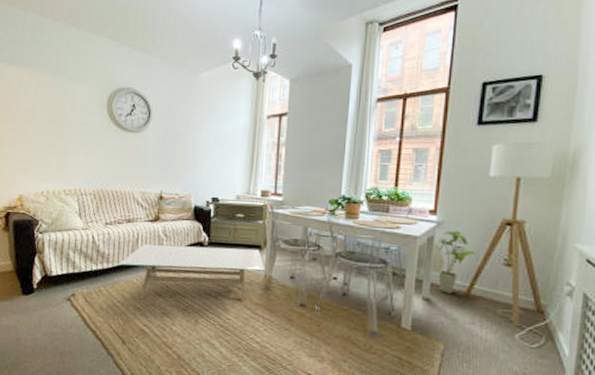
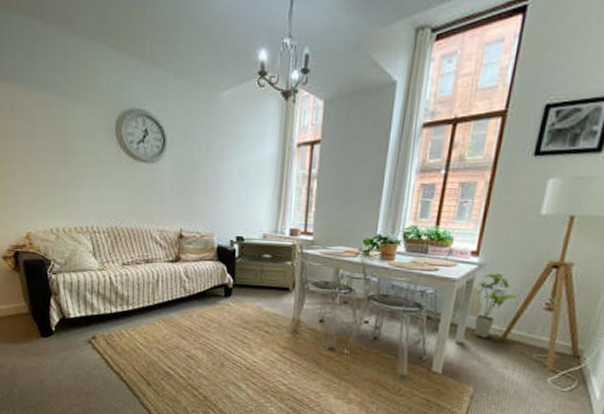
coffee table: present [118,244,265,303] -> none [139,286,293,346]

